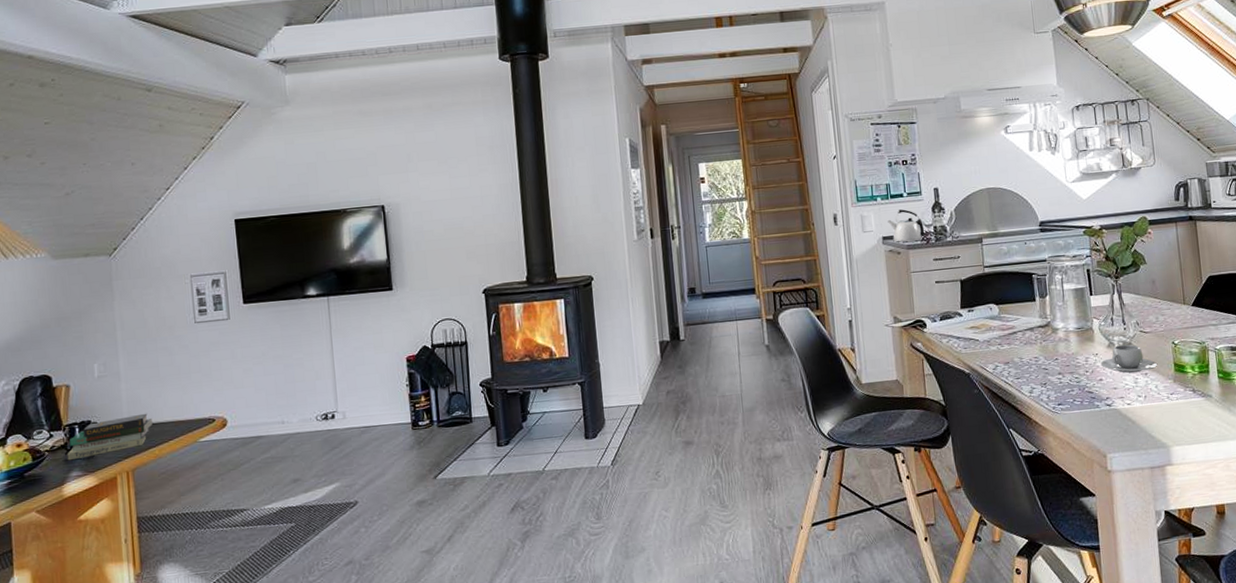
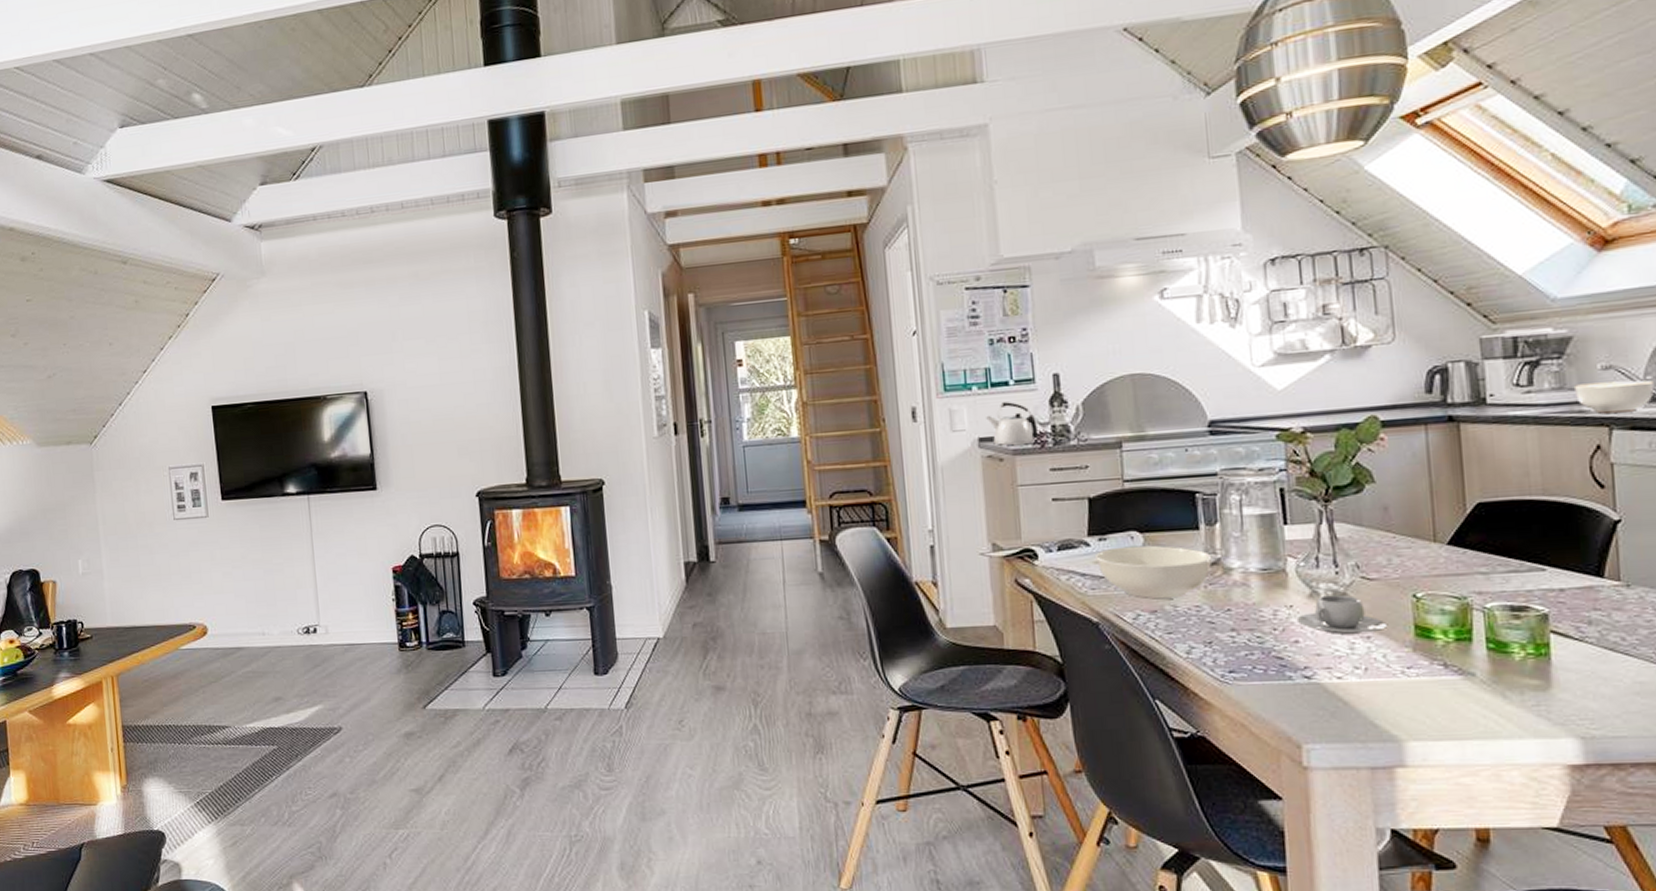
books: present [67,413,152,461] -> none [55,615,135,661]
bowl: none [966,314,1045,354] -> present [1096,545,1213,600]

